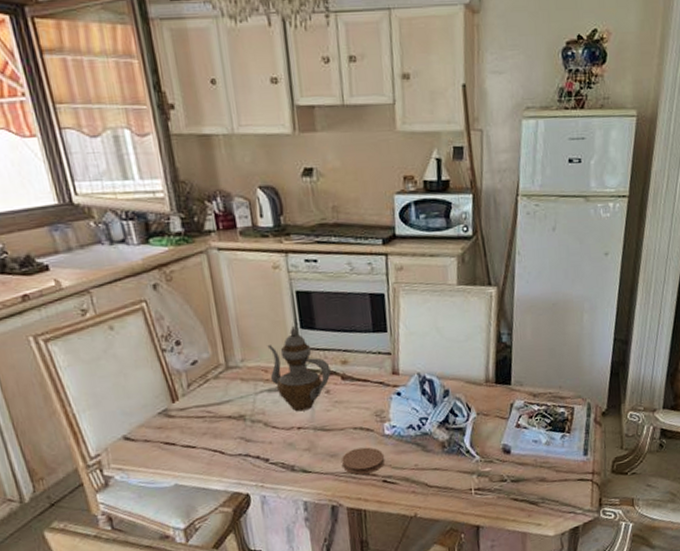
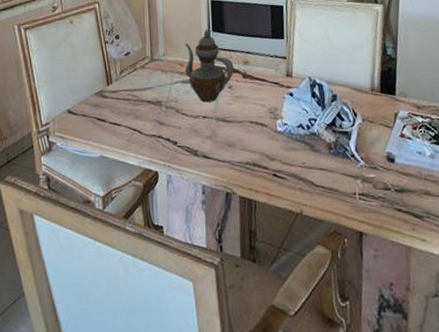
coaster: present [342,447,385,475] -> none [238,141,276,166]

